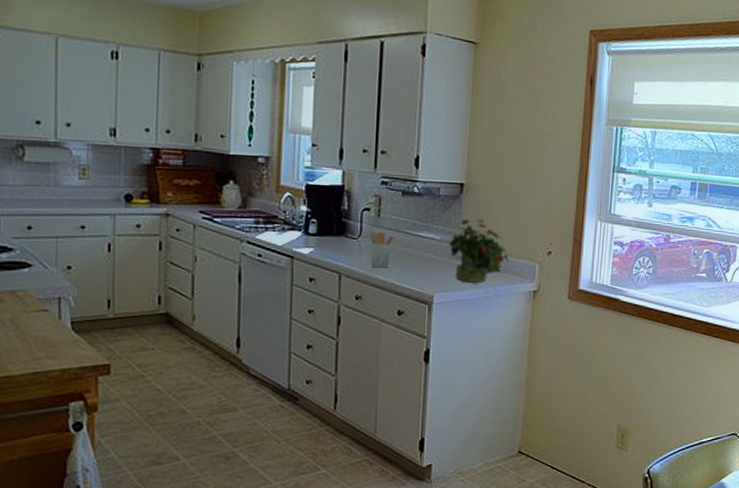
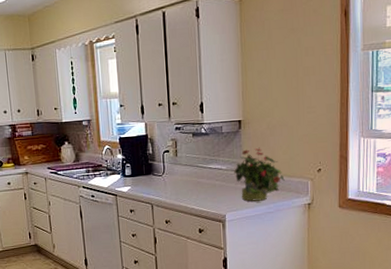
utensil holder: present [370,231,394,268] -> none [171,168,190,197]

